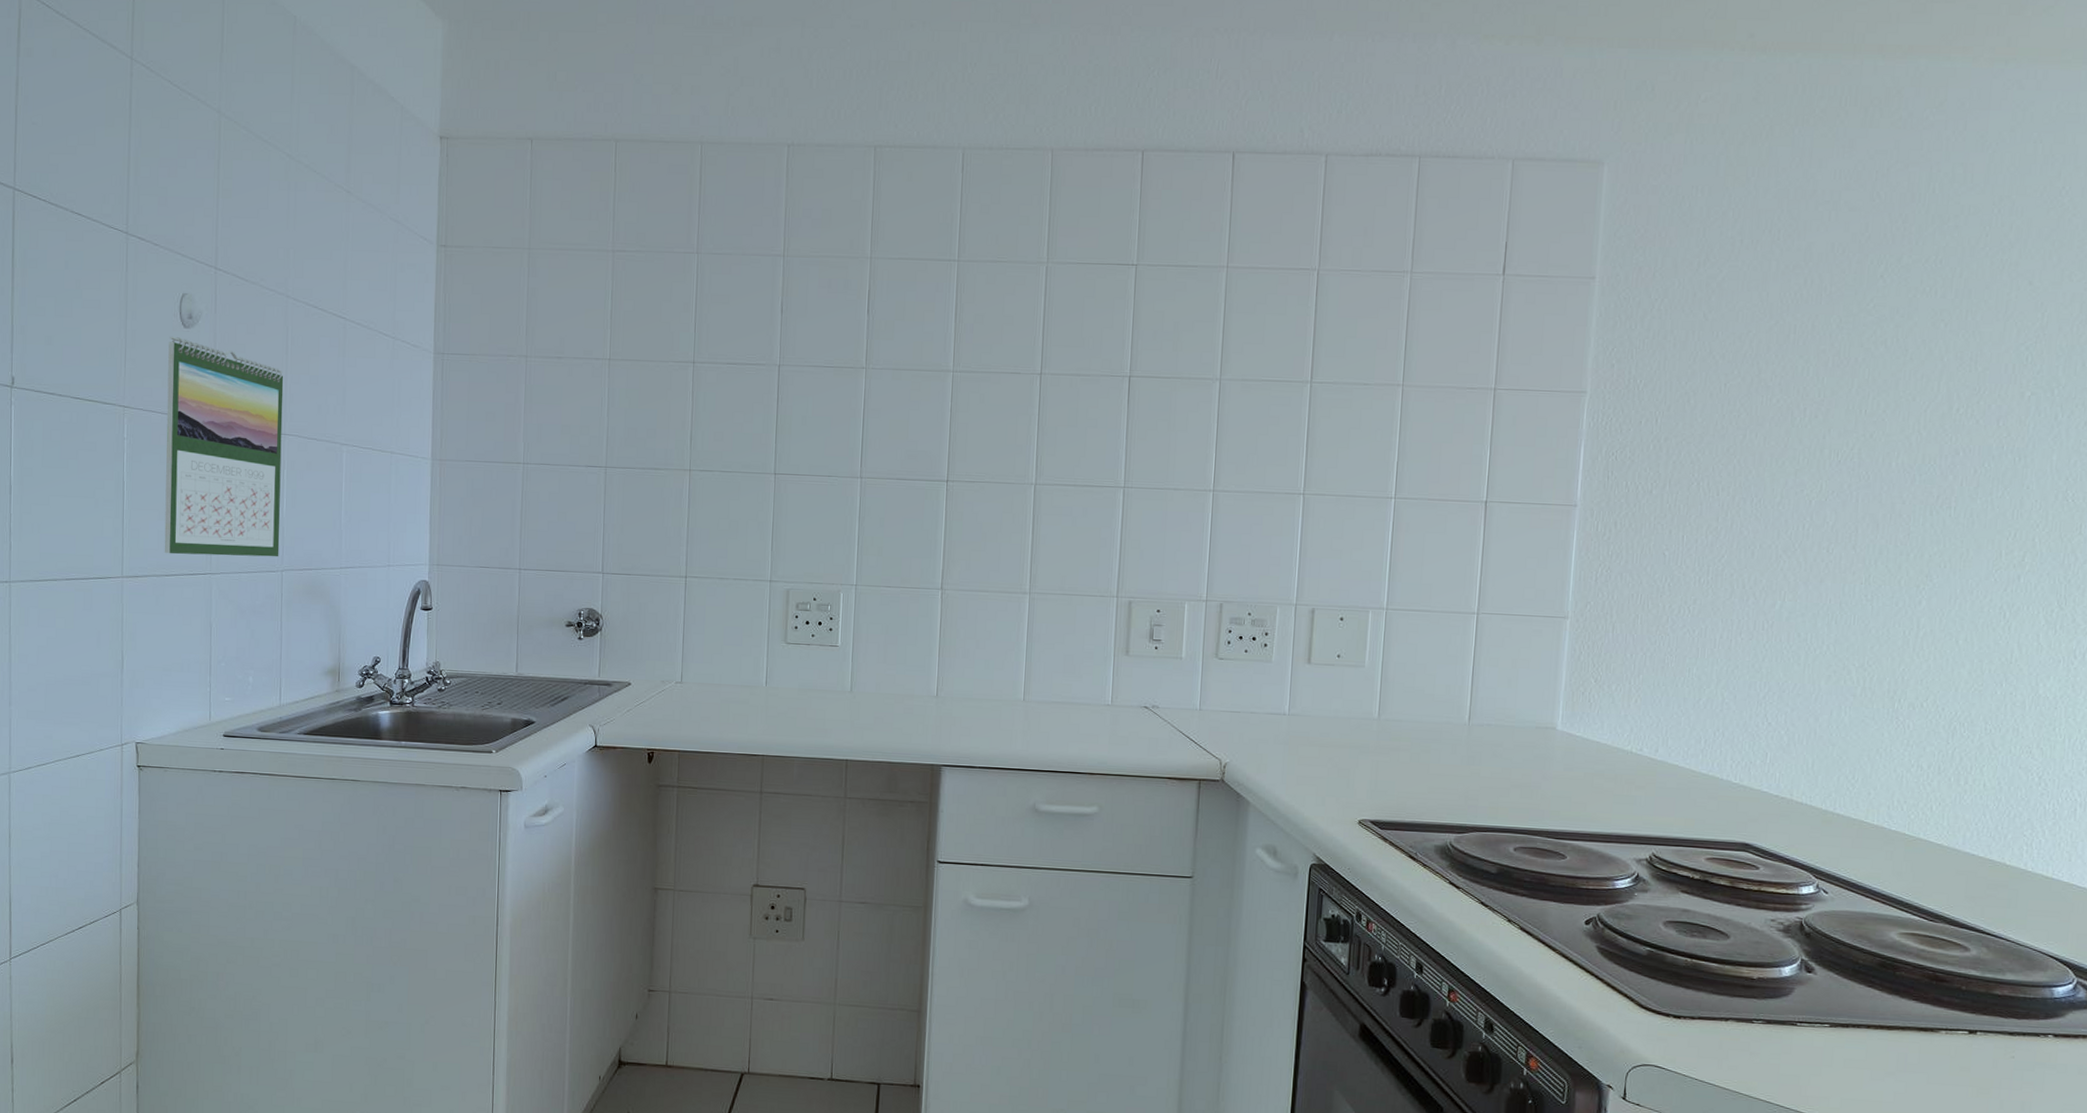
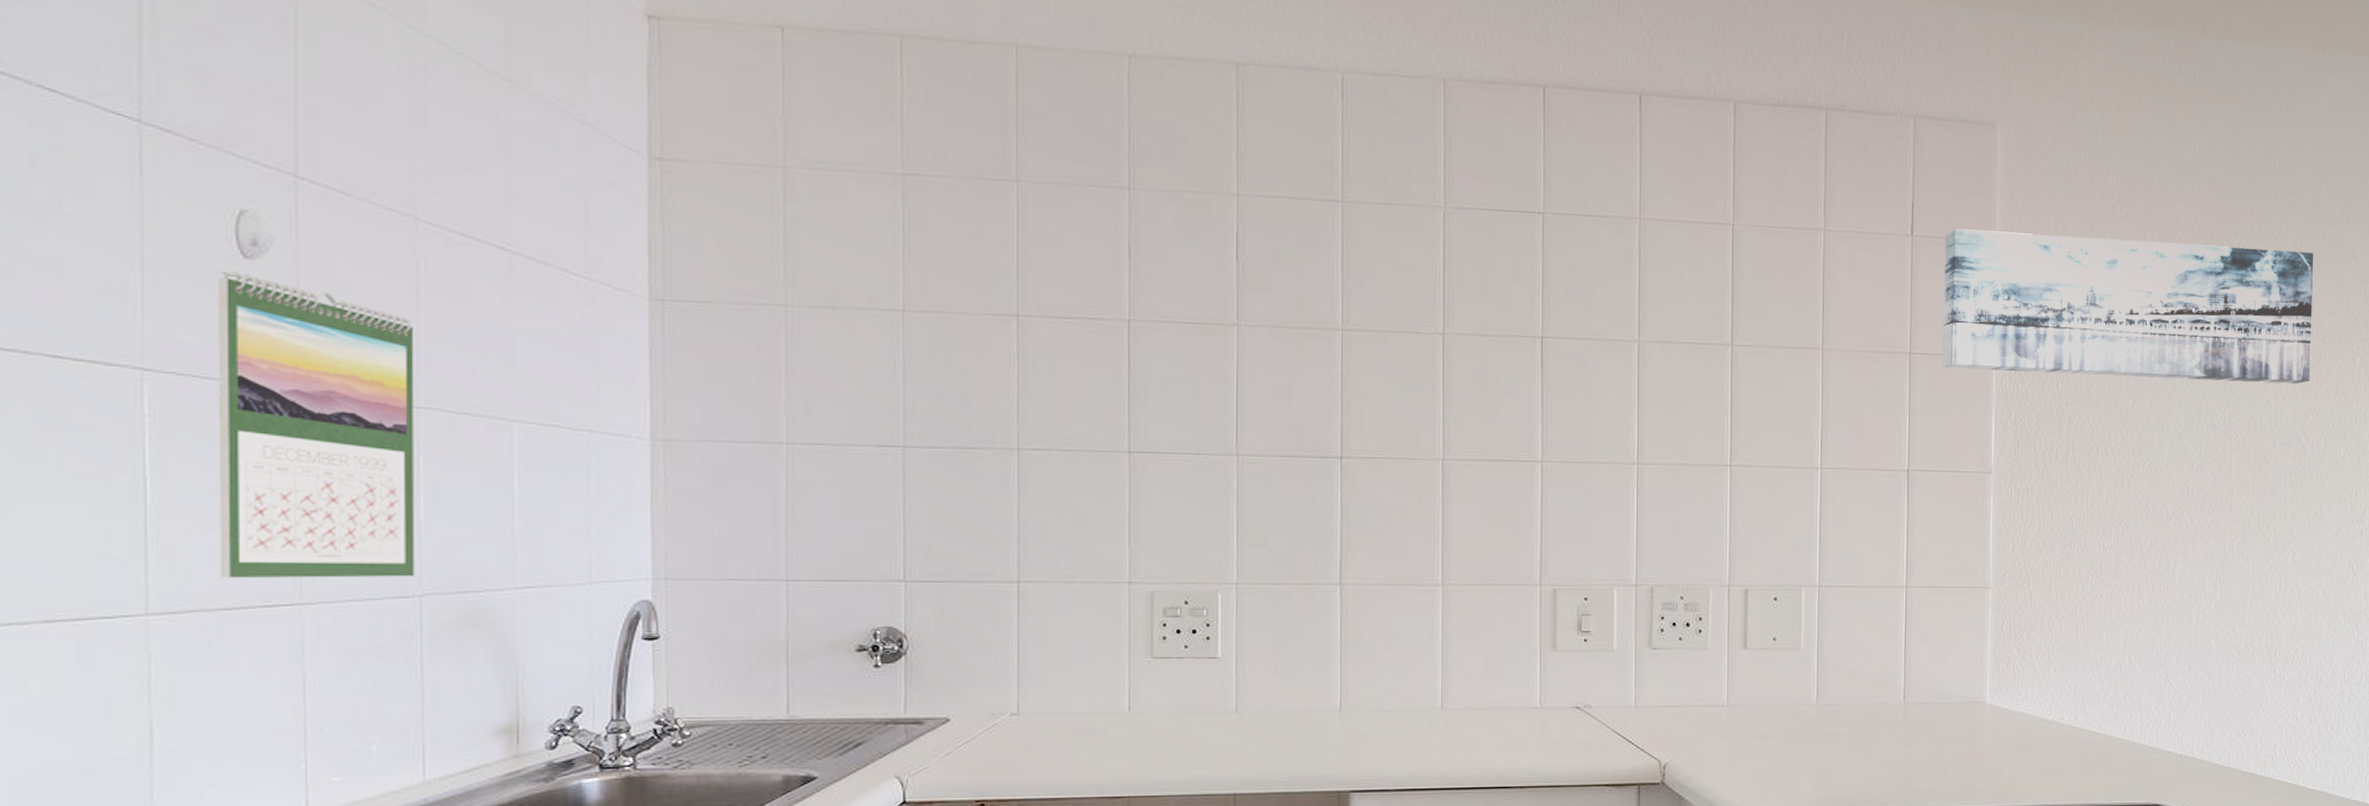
wall art: none [1529,266,1978,420] -> present [1943,228,2314,384]

